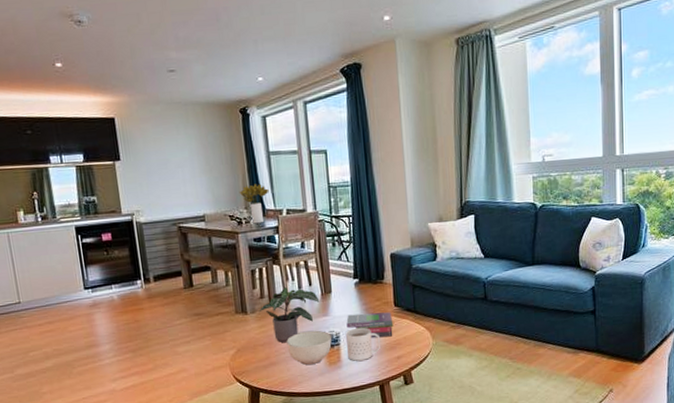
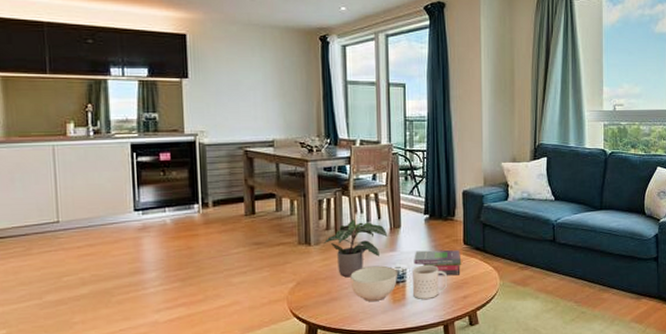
flower bouquet: present [239,183,269,224] -> none [312,112,344,153]

